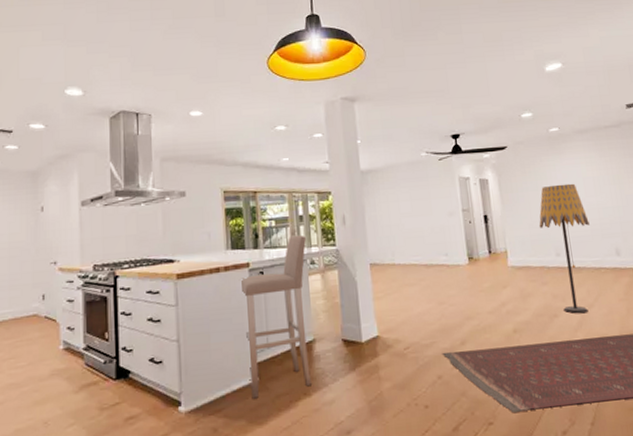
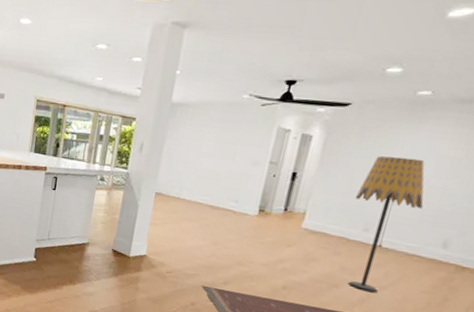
bar stool: present [239,235,311,399] -> none [28,151,101,278]

